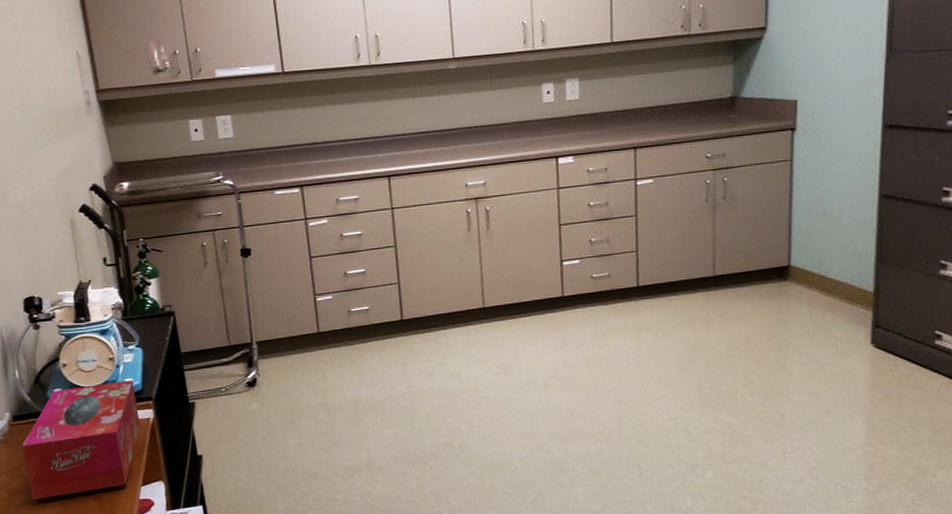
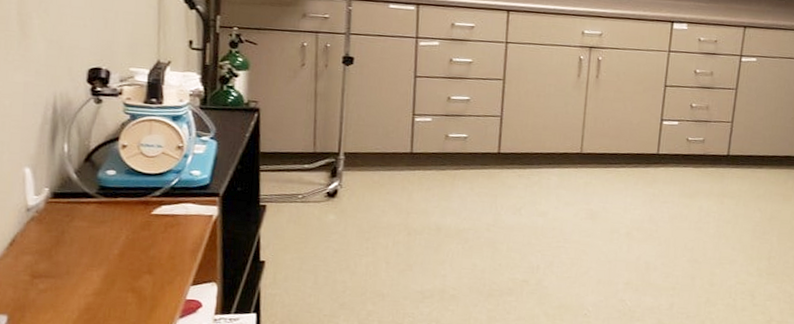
tissue box: present [22,379,140,500] -> none [57,171,202,287]

